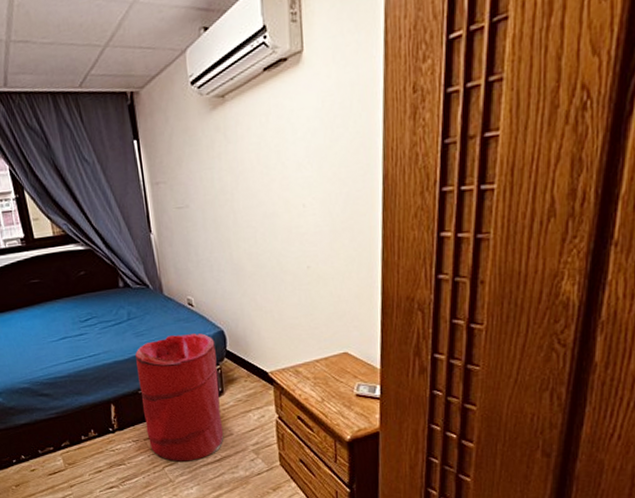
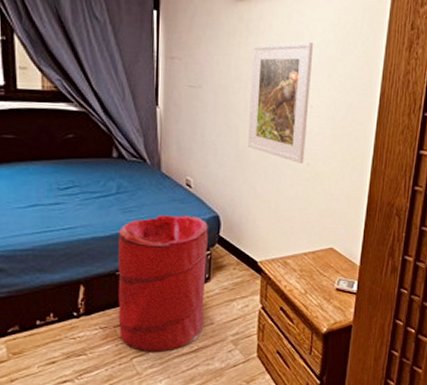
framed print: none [233,135,304,268] -> present [248,41,314,163]

